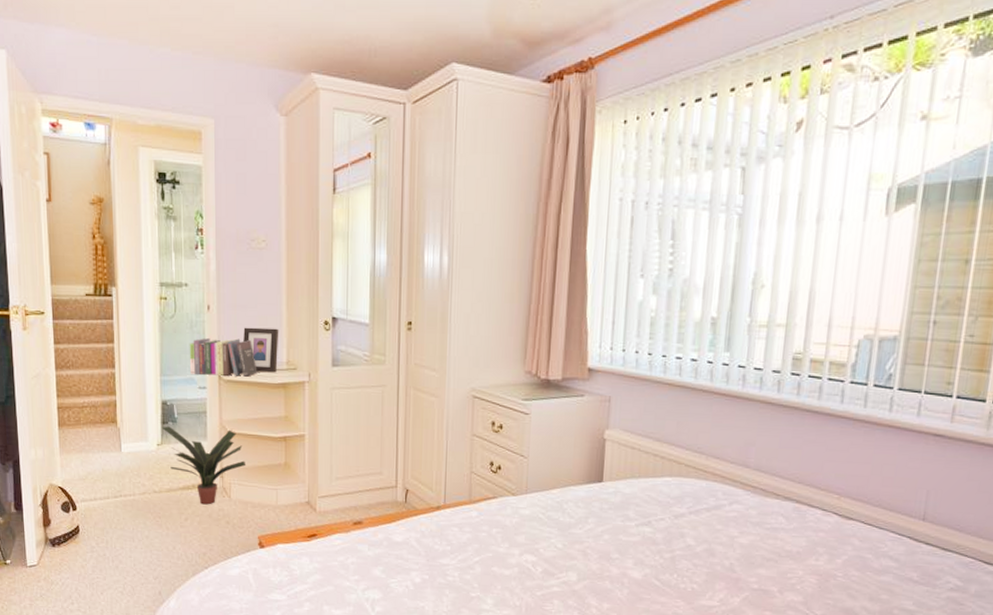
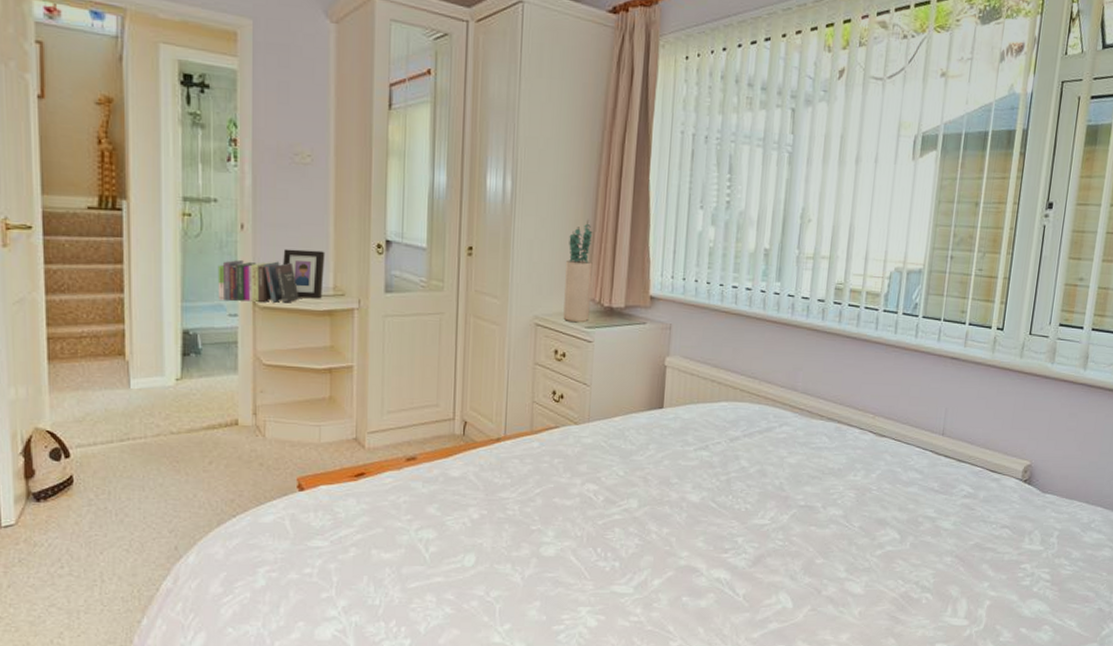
potted plant: present [162,426,247,505] -> none [183,358,285,446]
vase: none [500,291,529,395] -> present [563,219,593,323]

